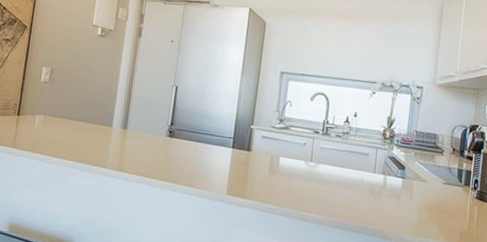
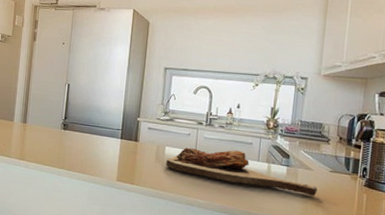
cutting board: none [280,158,432,209] -> present [166,147,317,196]

